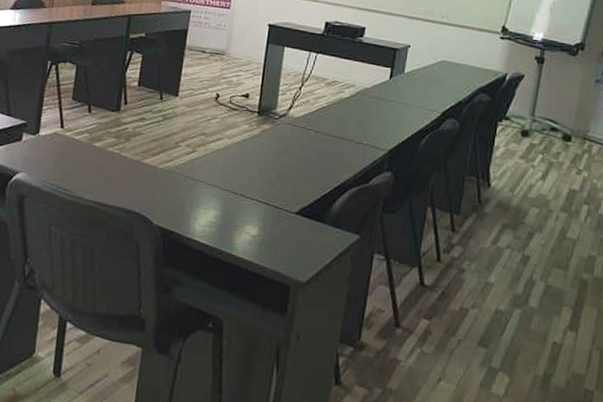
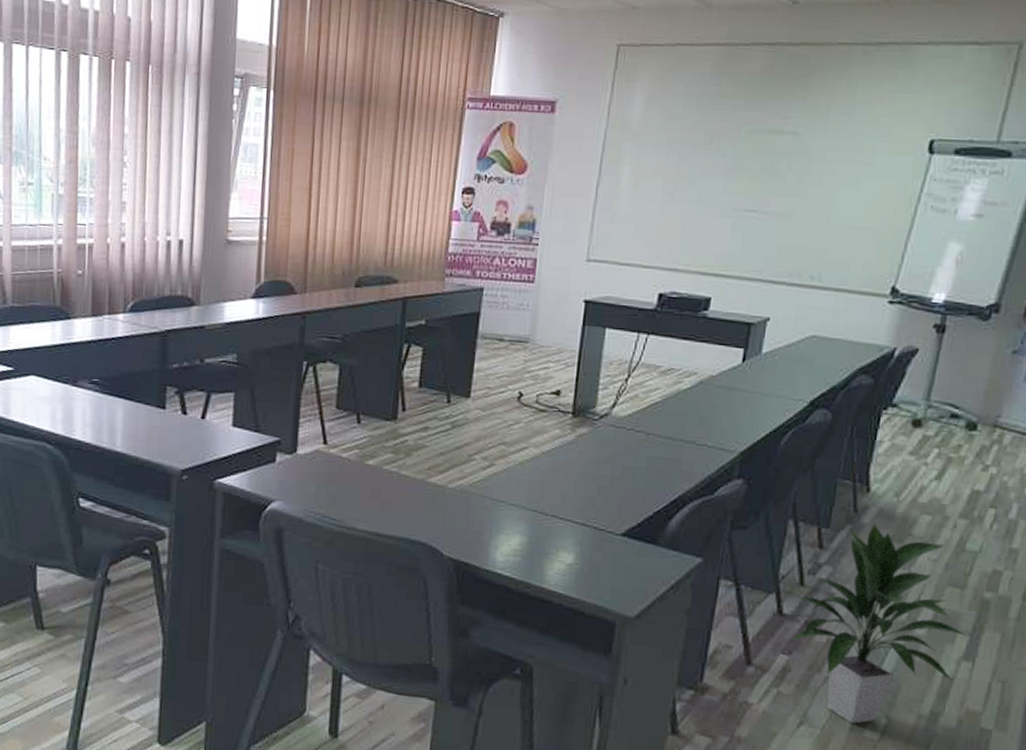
indoor plant: none [430,212,572,382] -> present [790,523,969,724]

